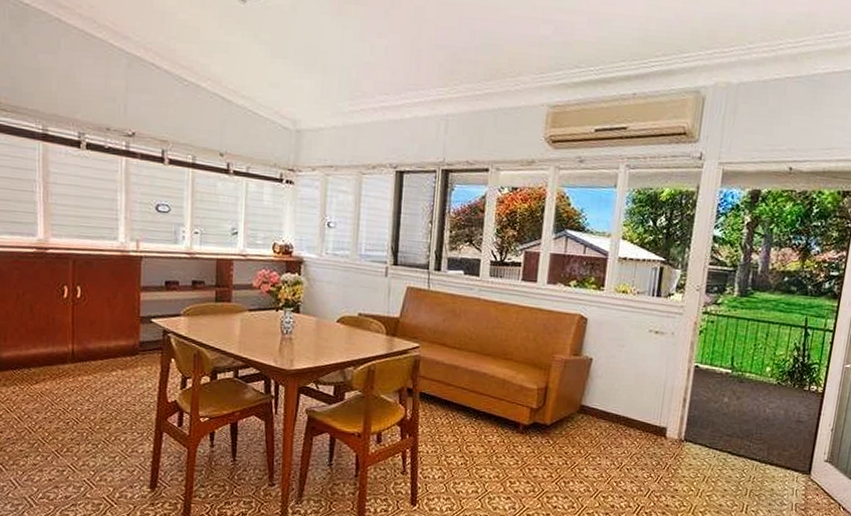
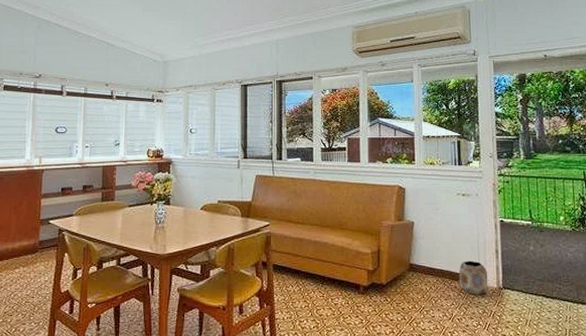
planter: none [636,407,670,445] -> present [459,260,488,294]

